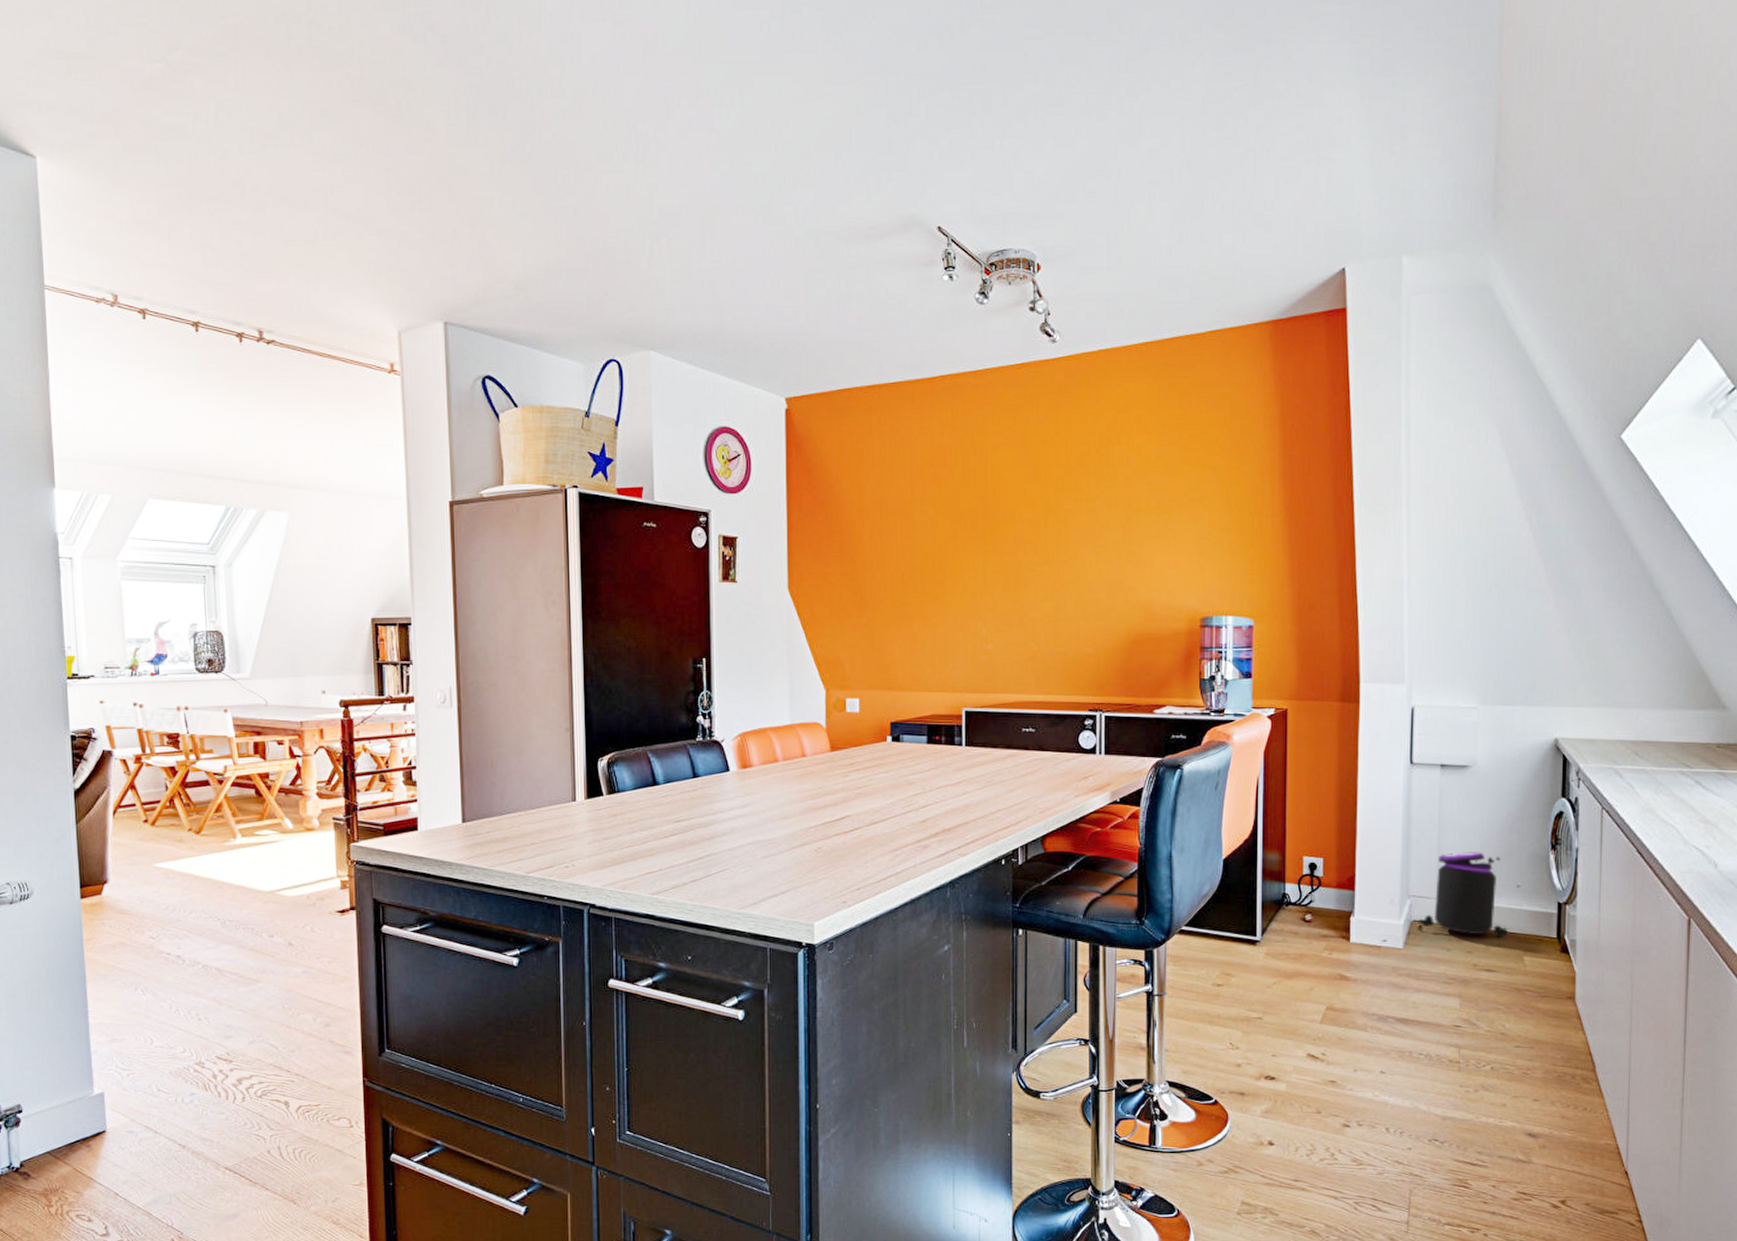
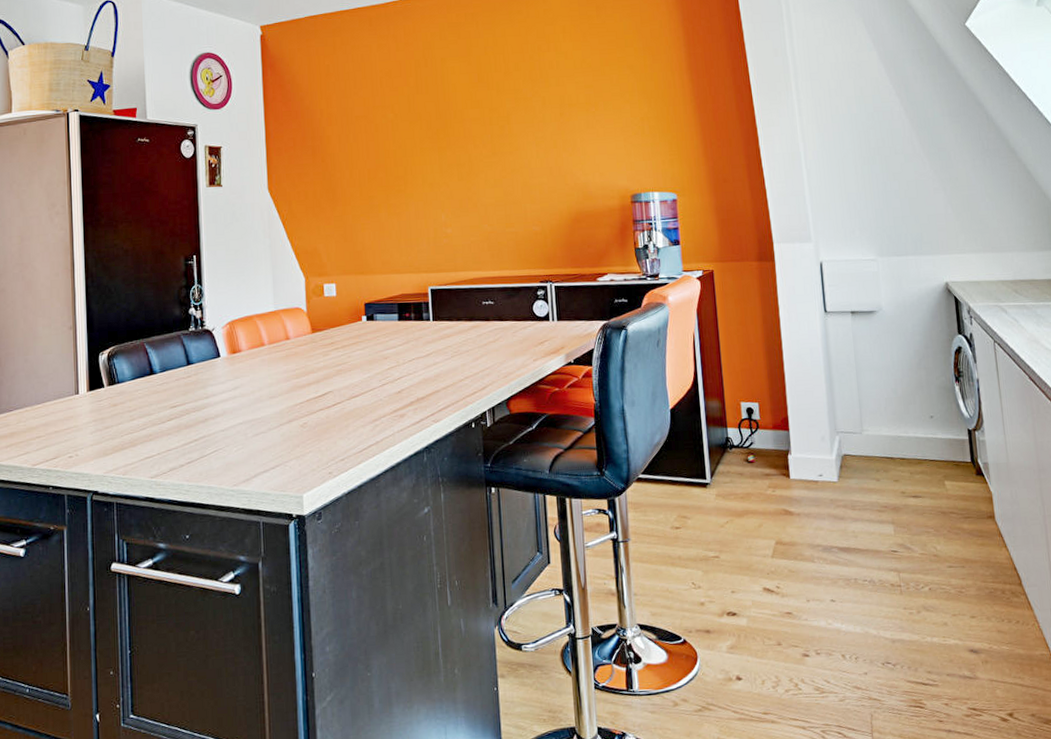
trash can: present [1416,852,1508,938] -> none [847,388,928,465]

